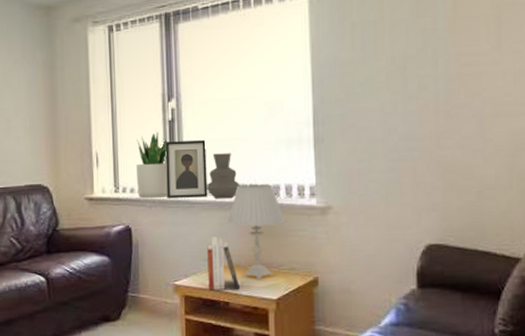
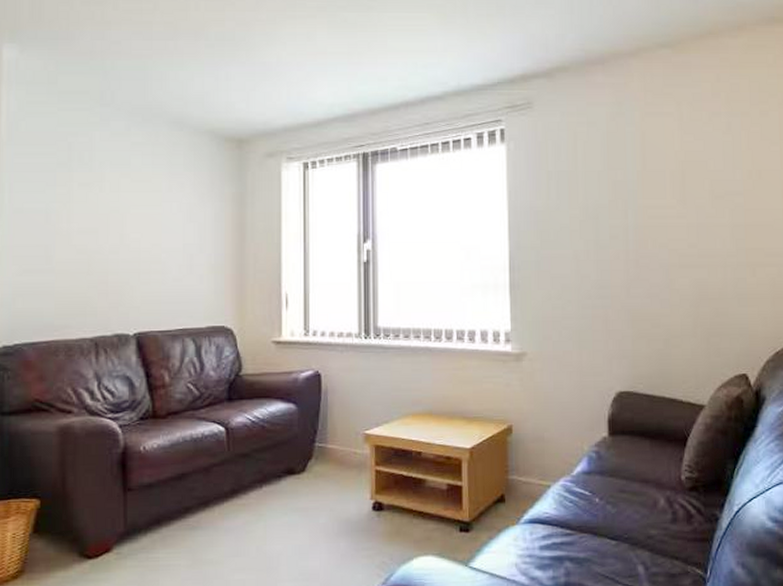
planter: present [136,132,168,199] -> none [329,274,361,343]
picture frame: present [165,140,208,199] -> none [359,283,402,344]
vase: present [207,153,240,199] -> none [402,297,435,344]
books: present [207,236,241,291] -> none [400,383,434,440]
table lamp: present [227,184,285,280] -> none [421,329,480,428]

